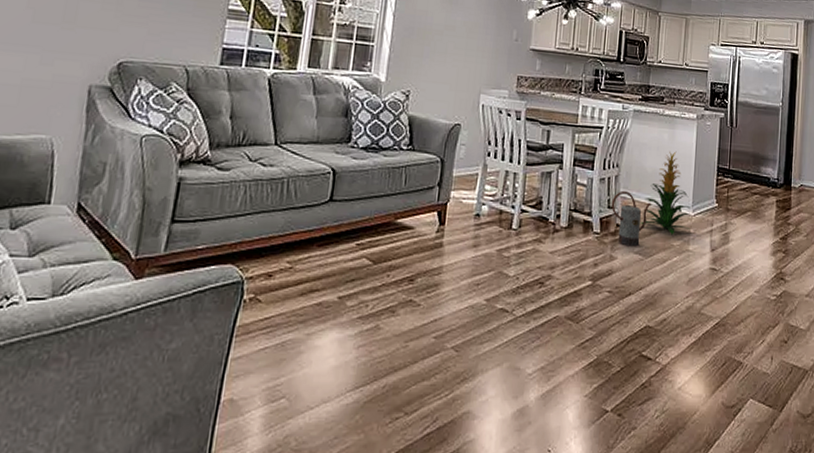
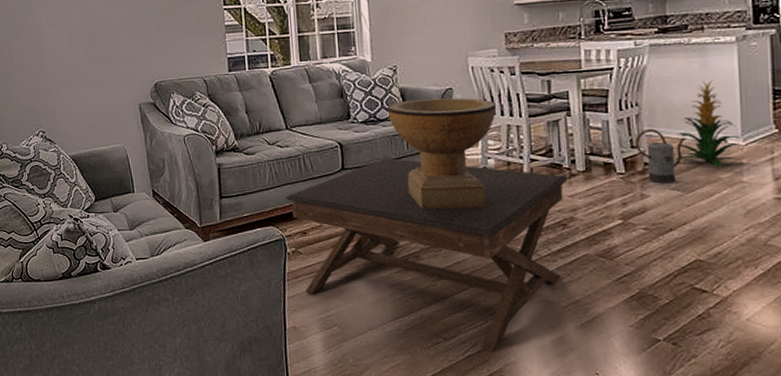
coffee table: none [255,191,552,429] -> present [286,157,569,353]
decorative bowl: none [391,130,500,259] -> present [387,97,497,210]

